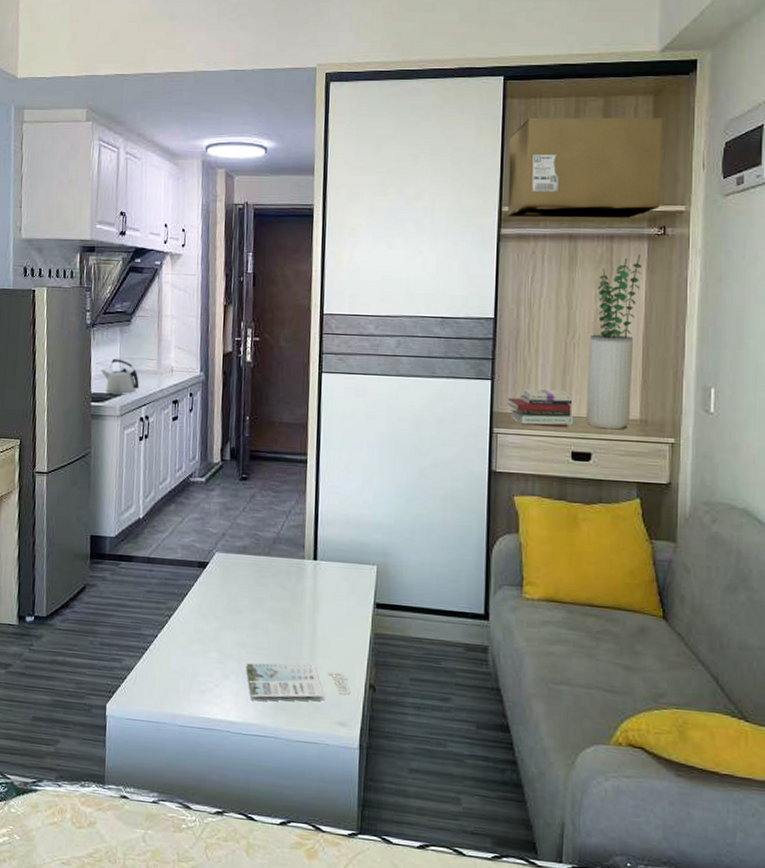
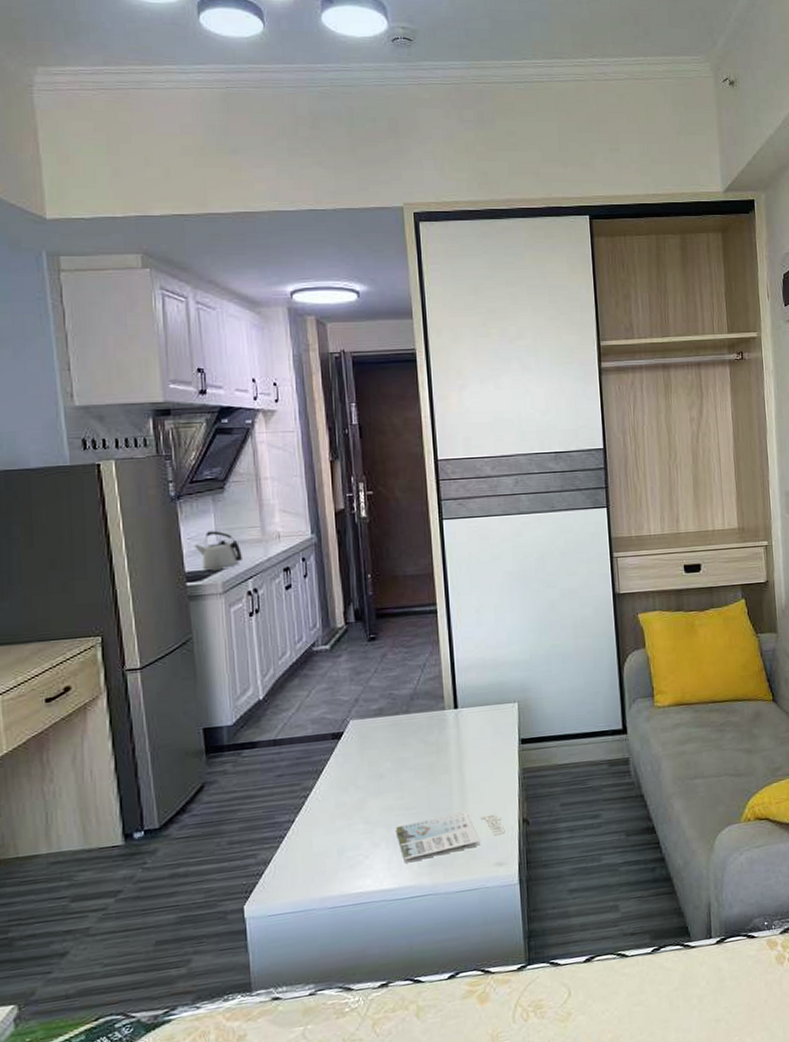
box: present [507,117,663,219] -> none [600,253,736,351]
books: present [507,389,574,427] -> none [623,509,683,547]
vase: present [585,255,643,430] -> none [689,379,730,541]

